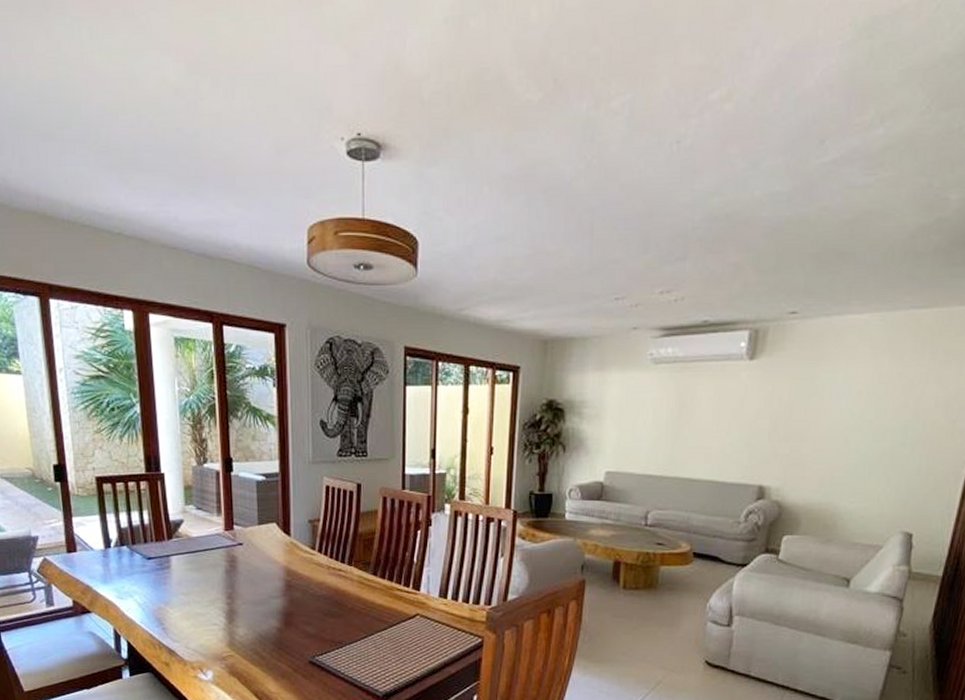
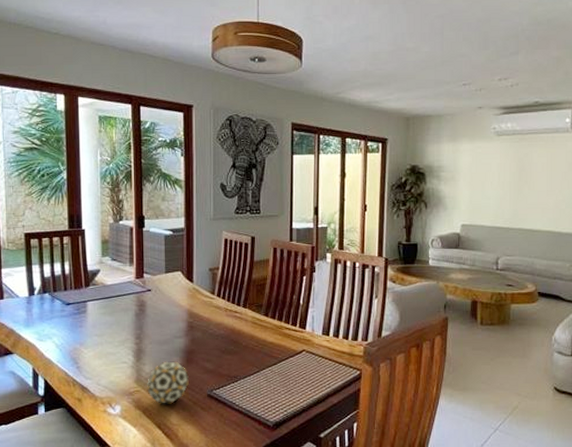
decorative ball: none [241,624,288,671] -> present [147,361,189,404]

